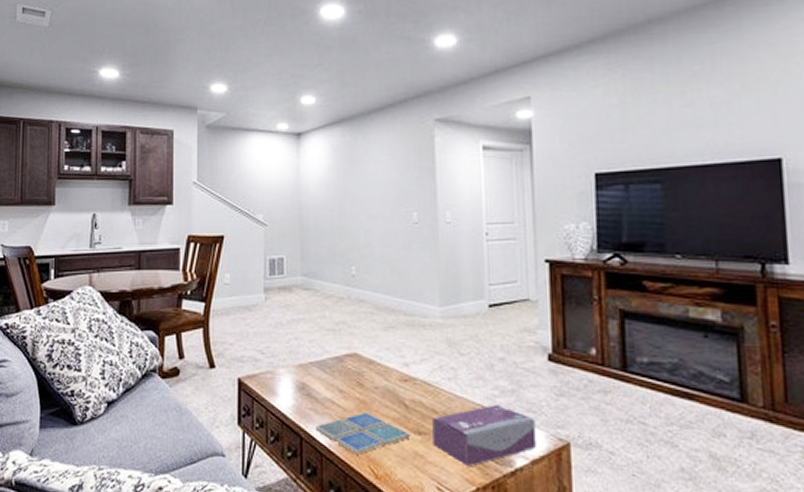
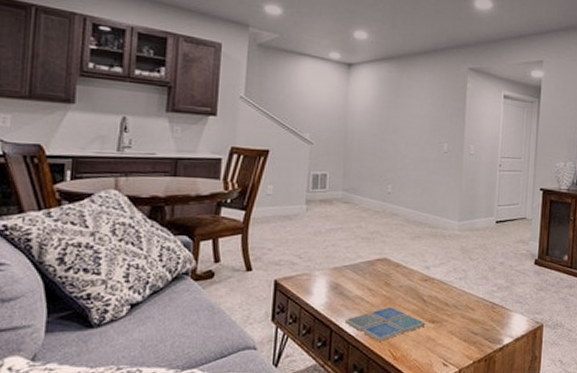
tissue box: present [432,404,536,467] -> none [443,298,521,346]

